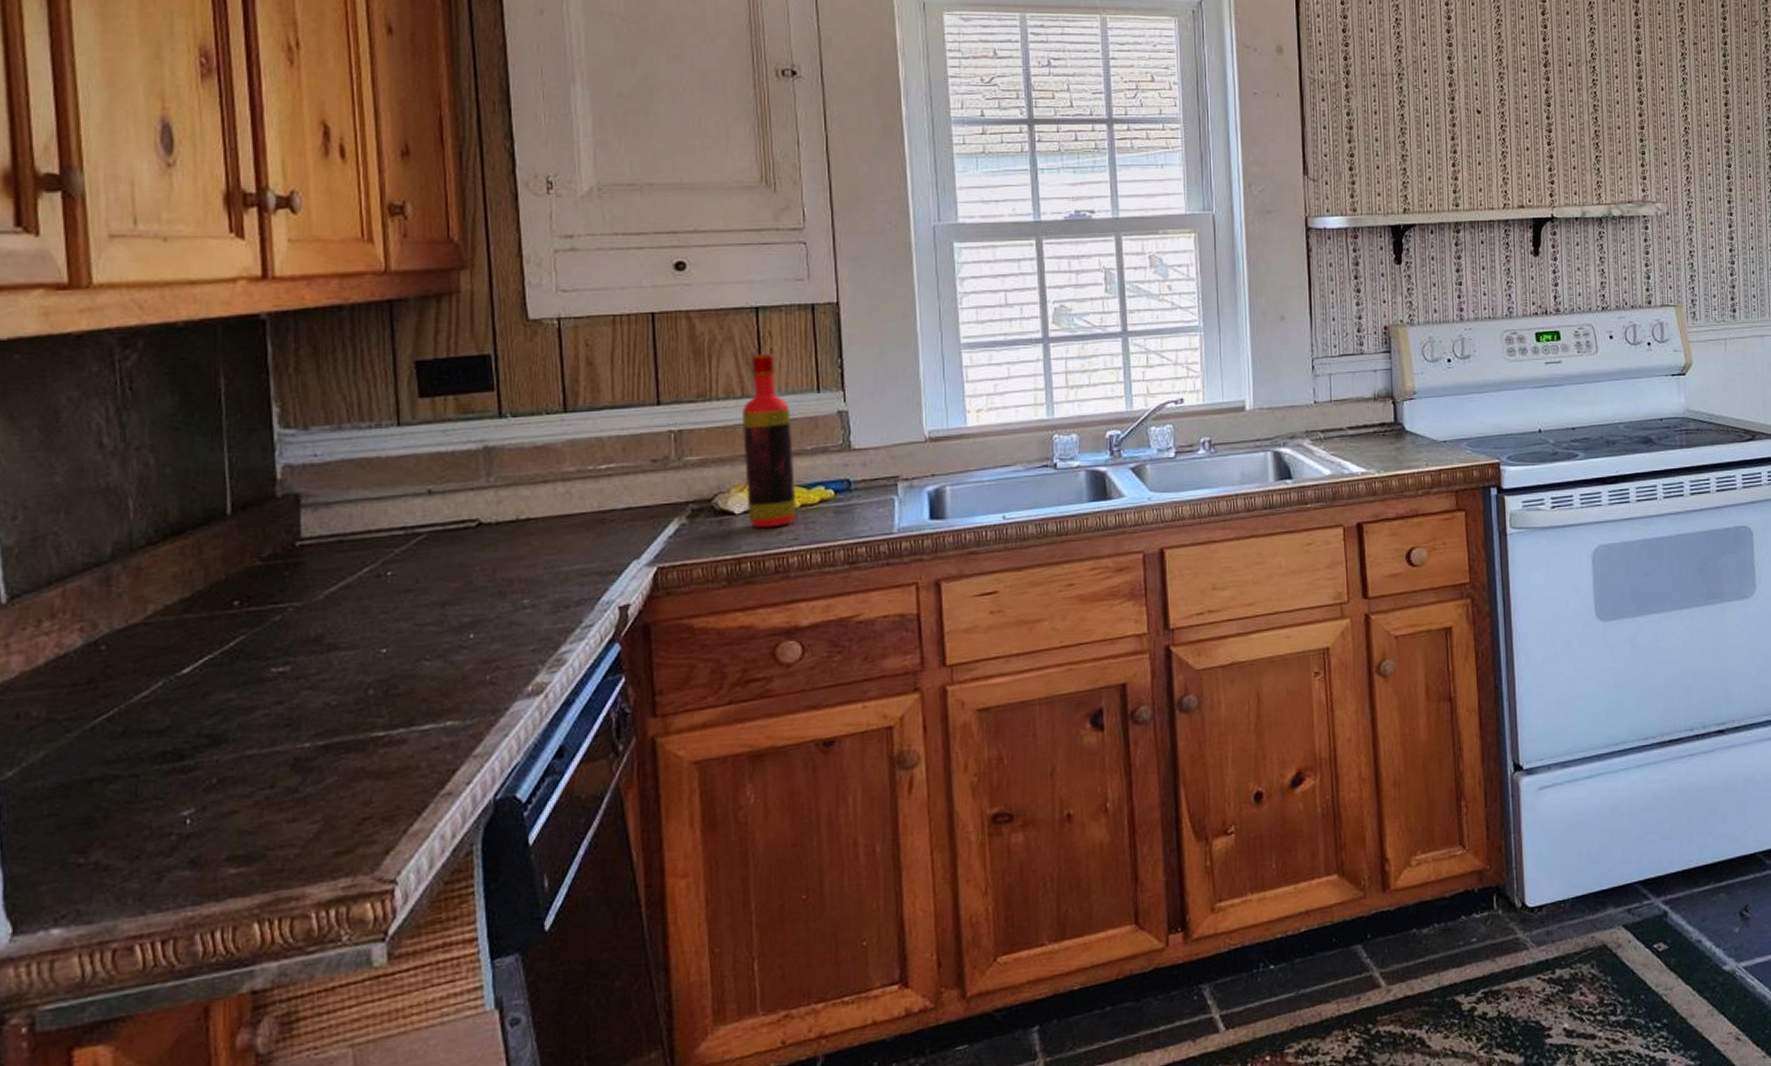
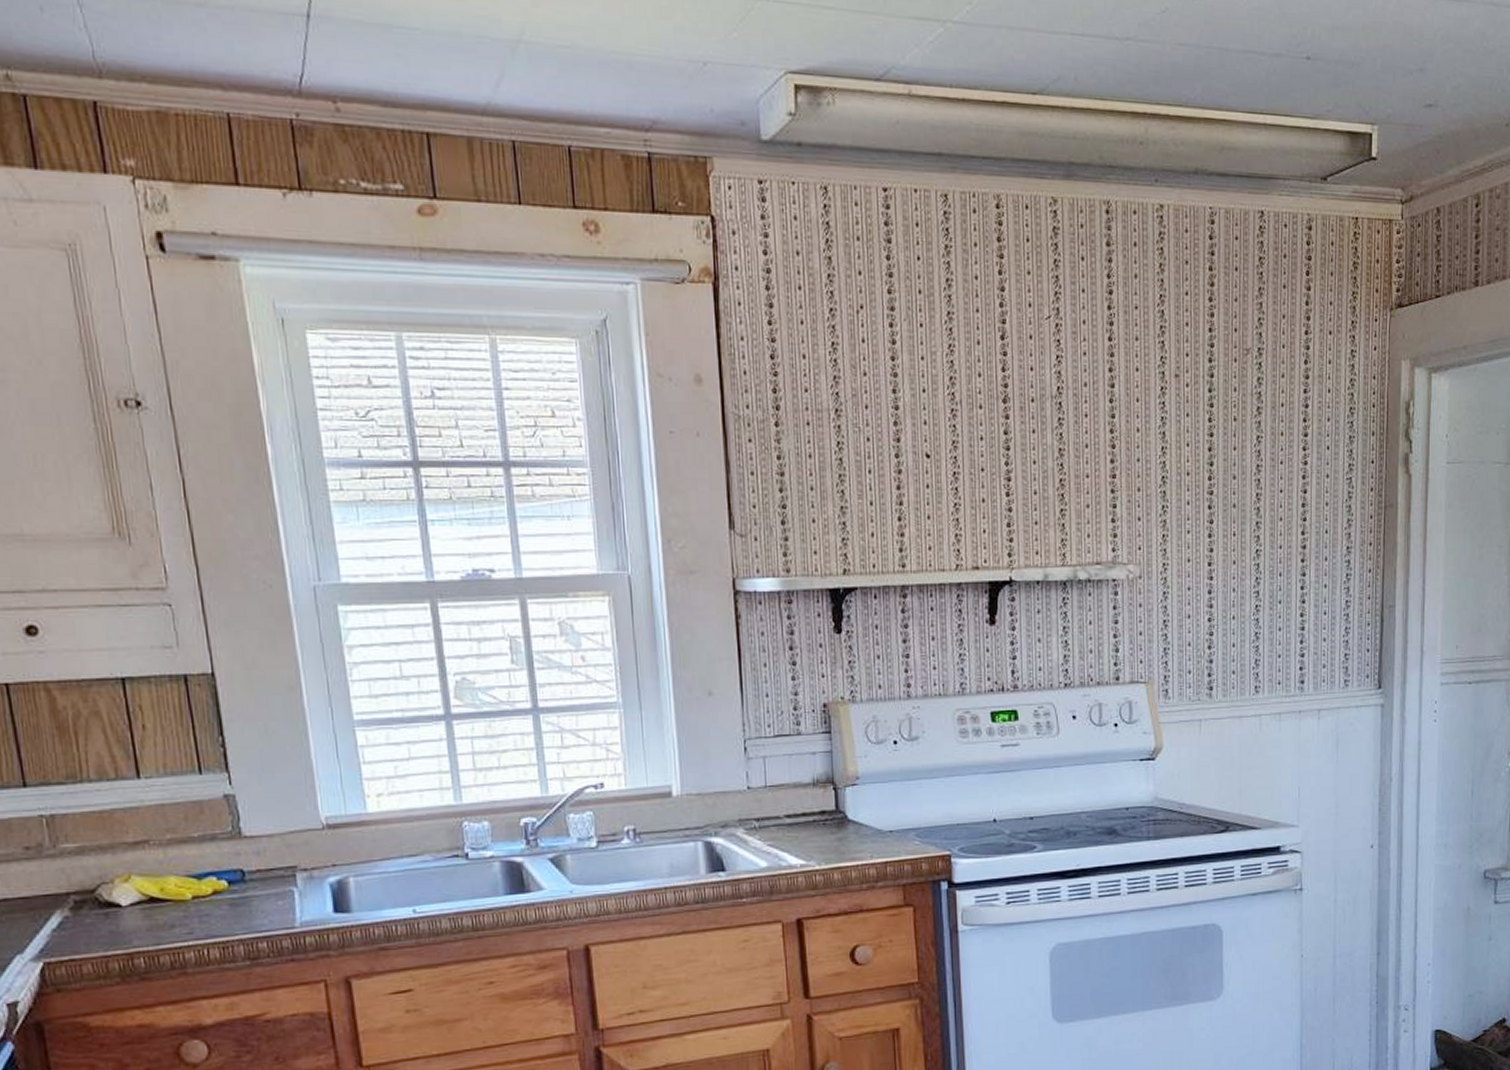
bottle: present [741,354,797,528] -> none [118,731,189,922]

